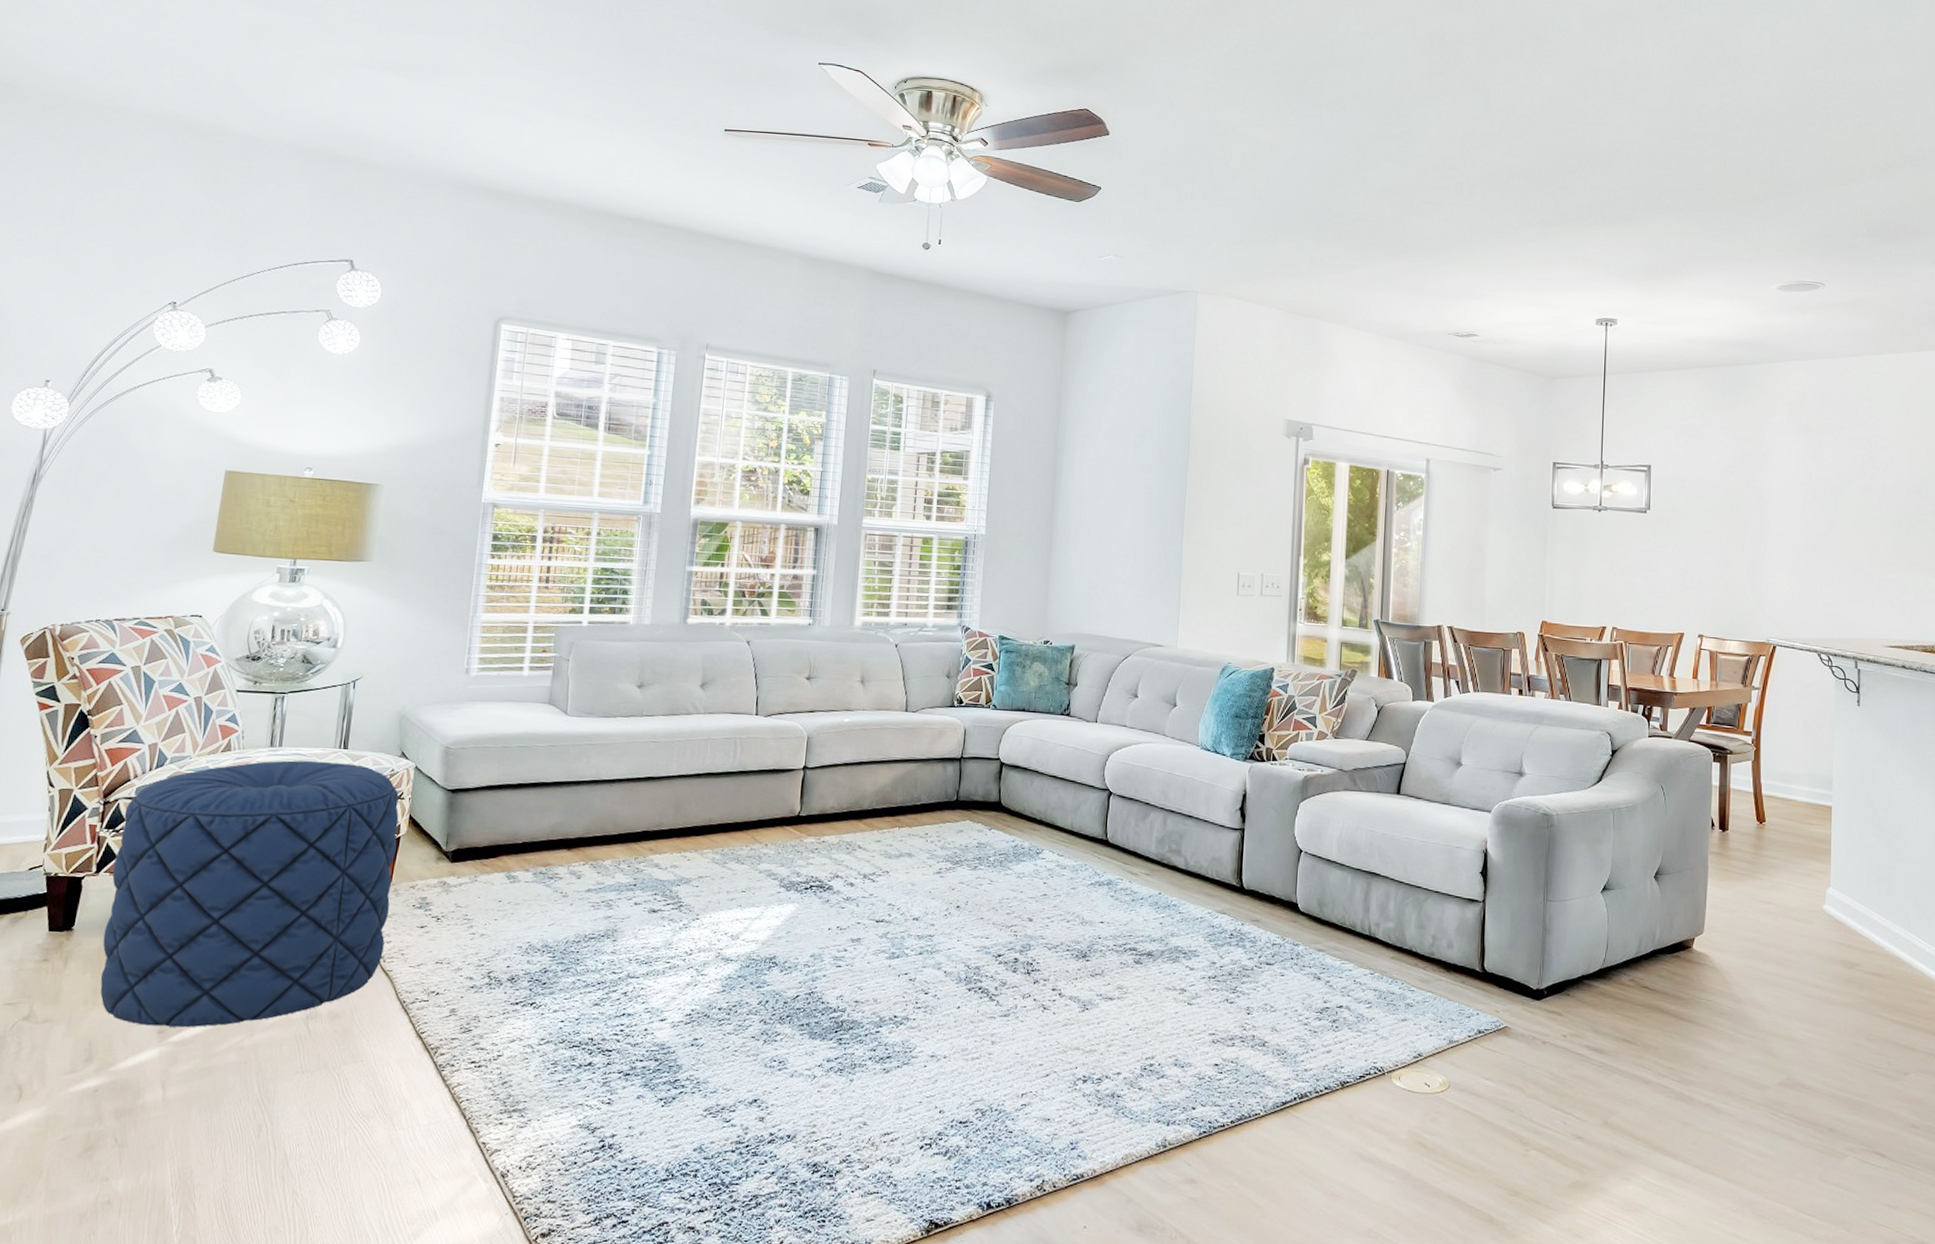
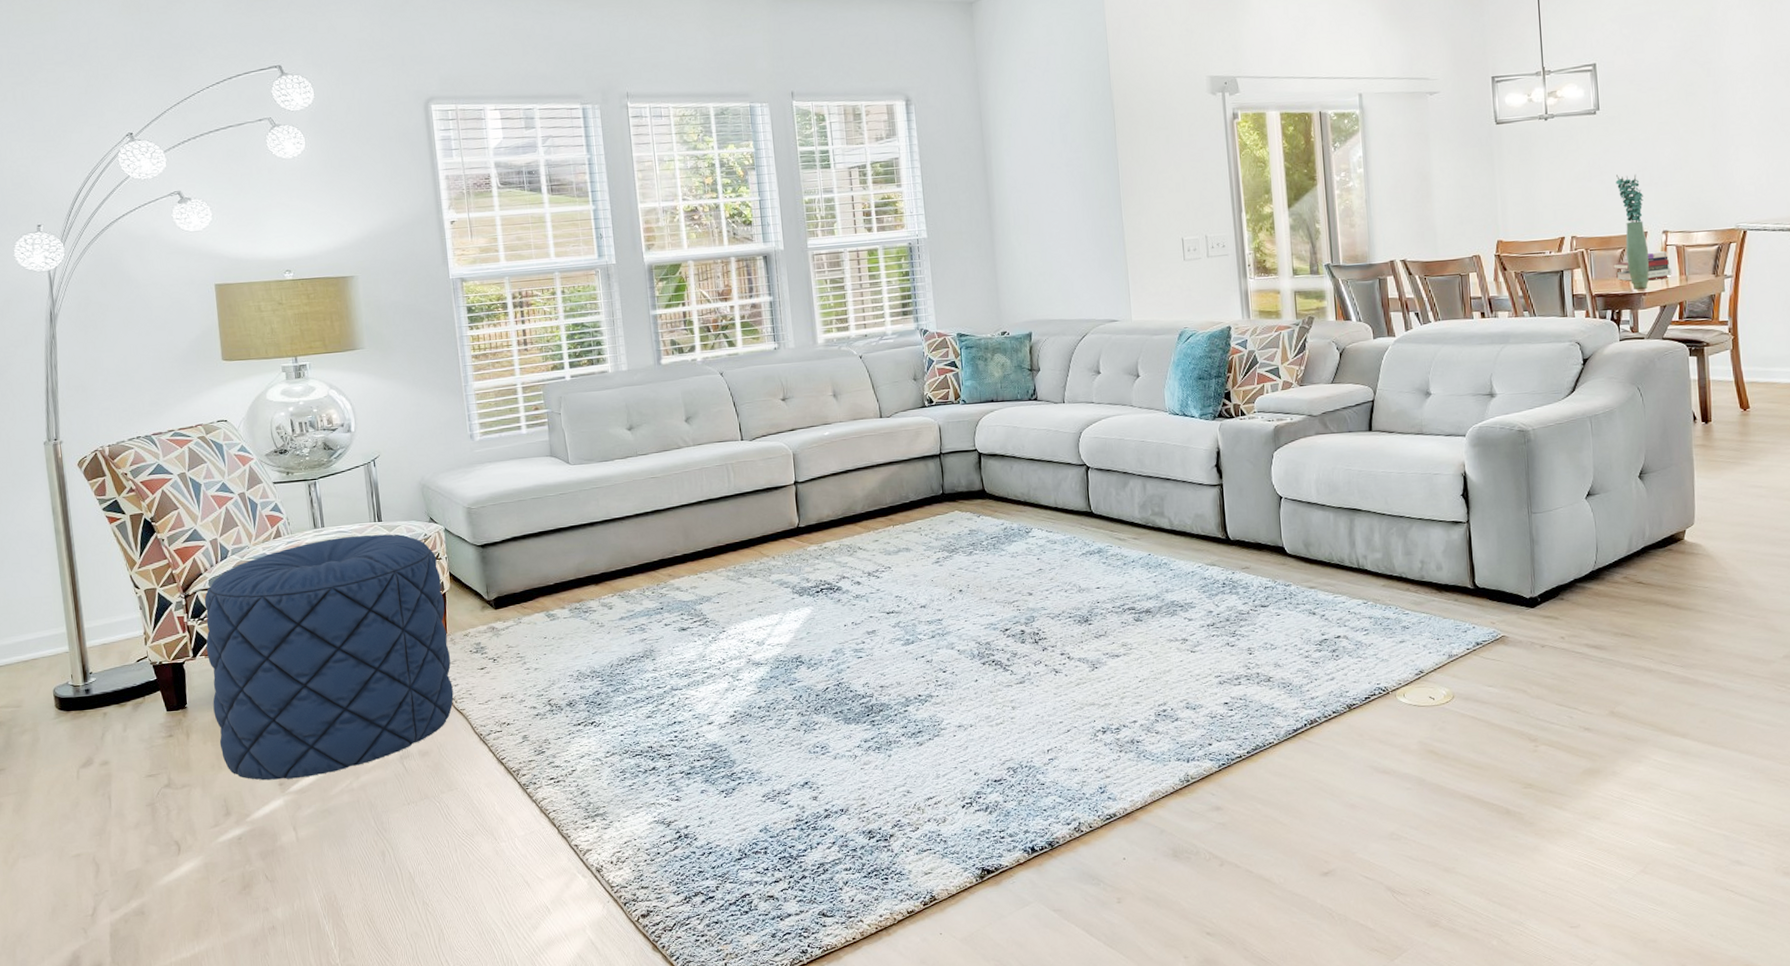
books: none [1649,652,1704,681] -> present [1613,250,1672,283]
vase: none [1659,573,1684,689] -> present [1615,174,1650,289]

